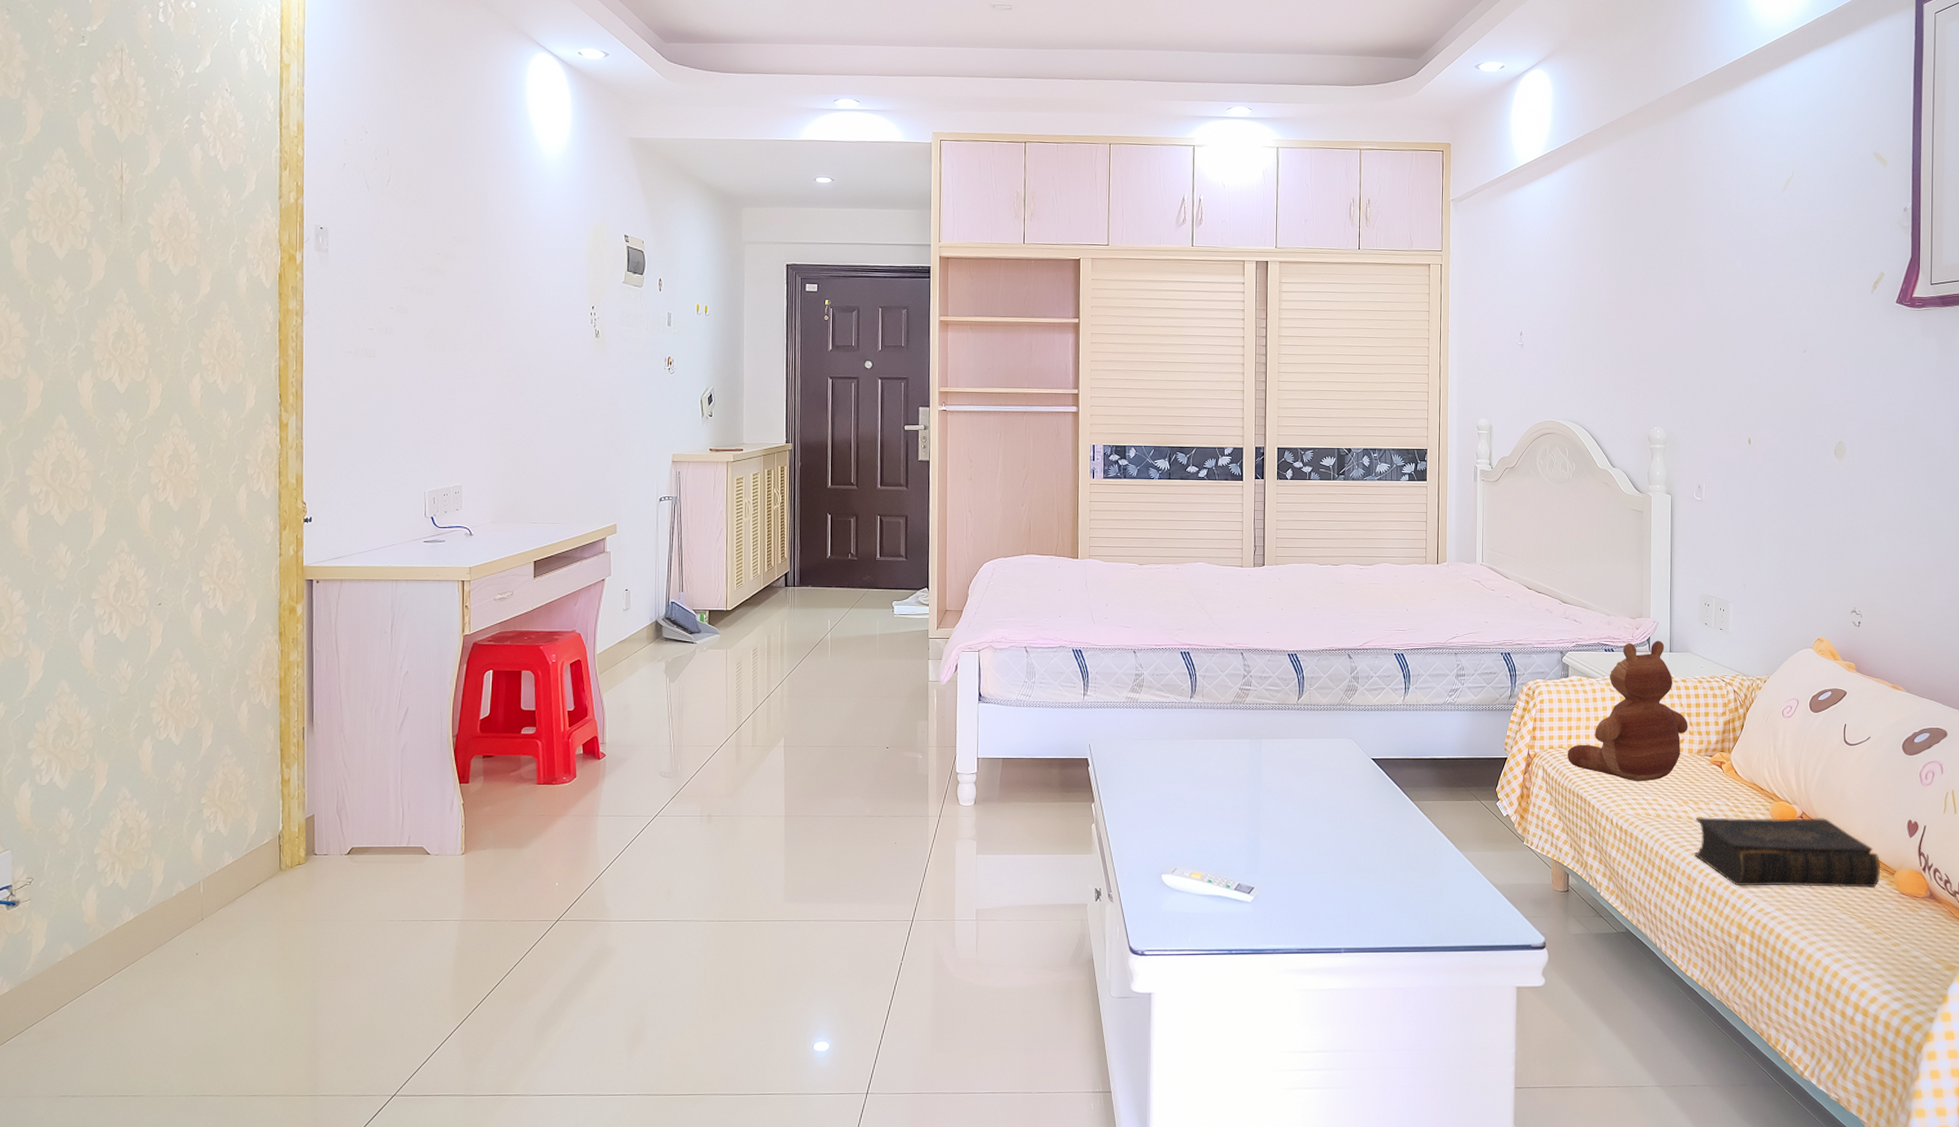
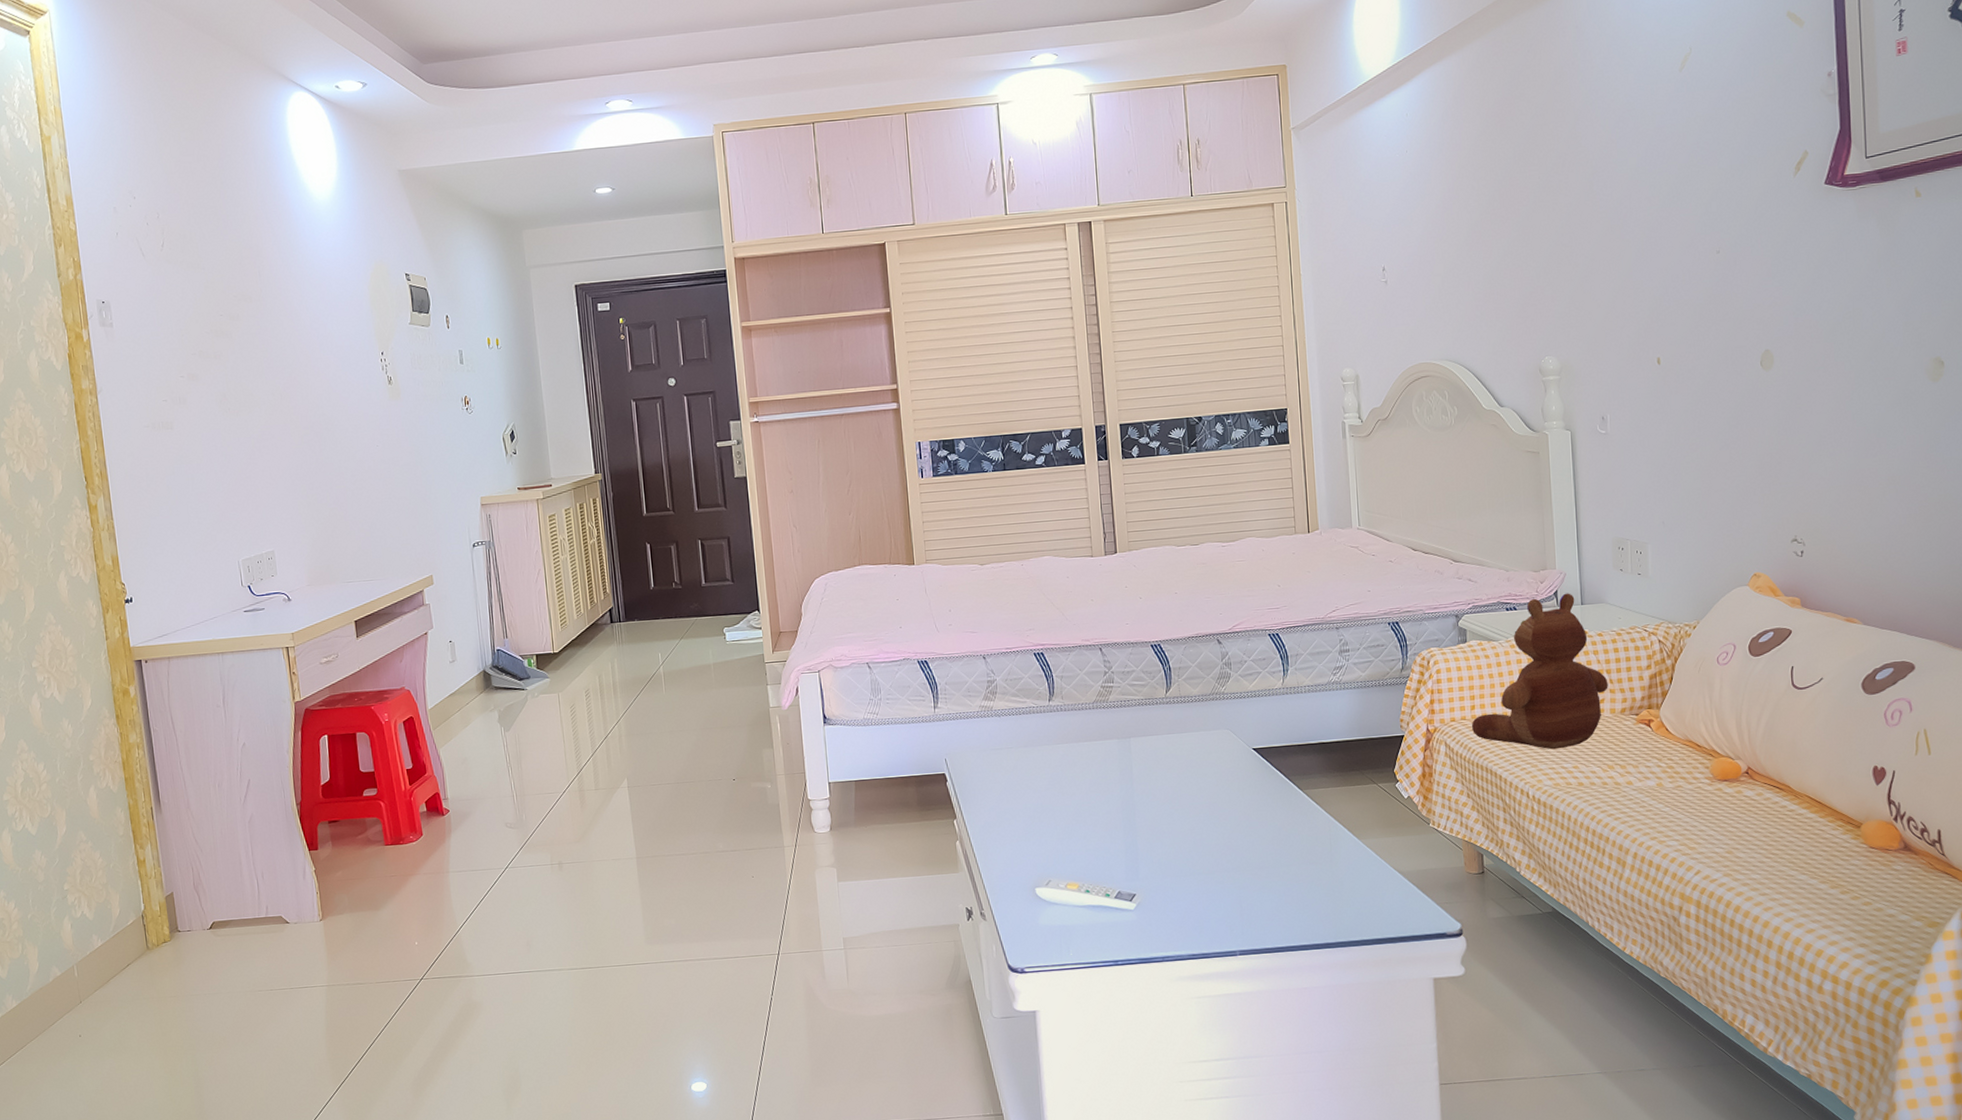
book: present [1694,817,1881,888] -> none [1624,772,1844,853]

